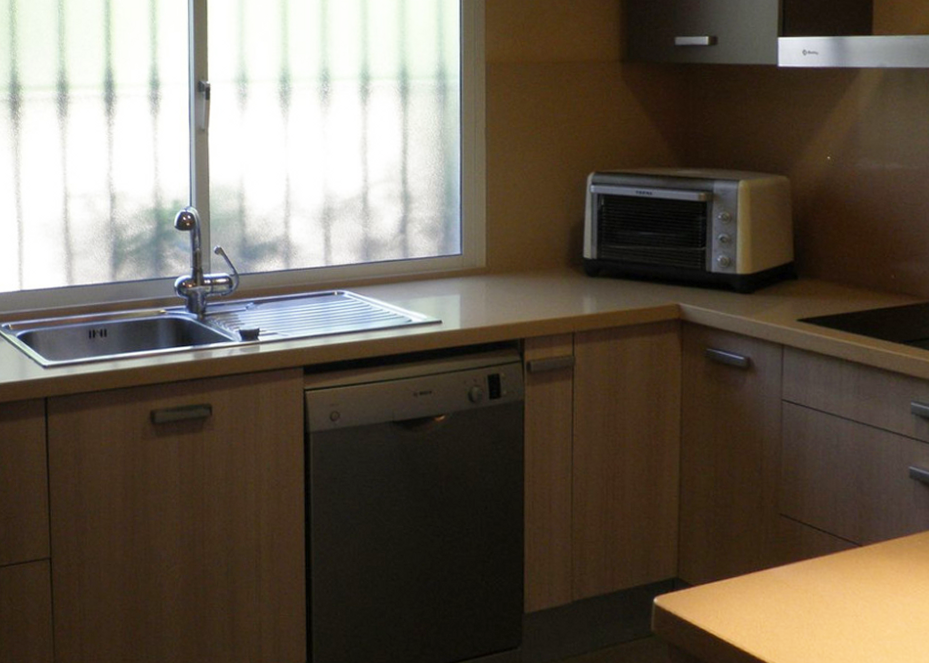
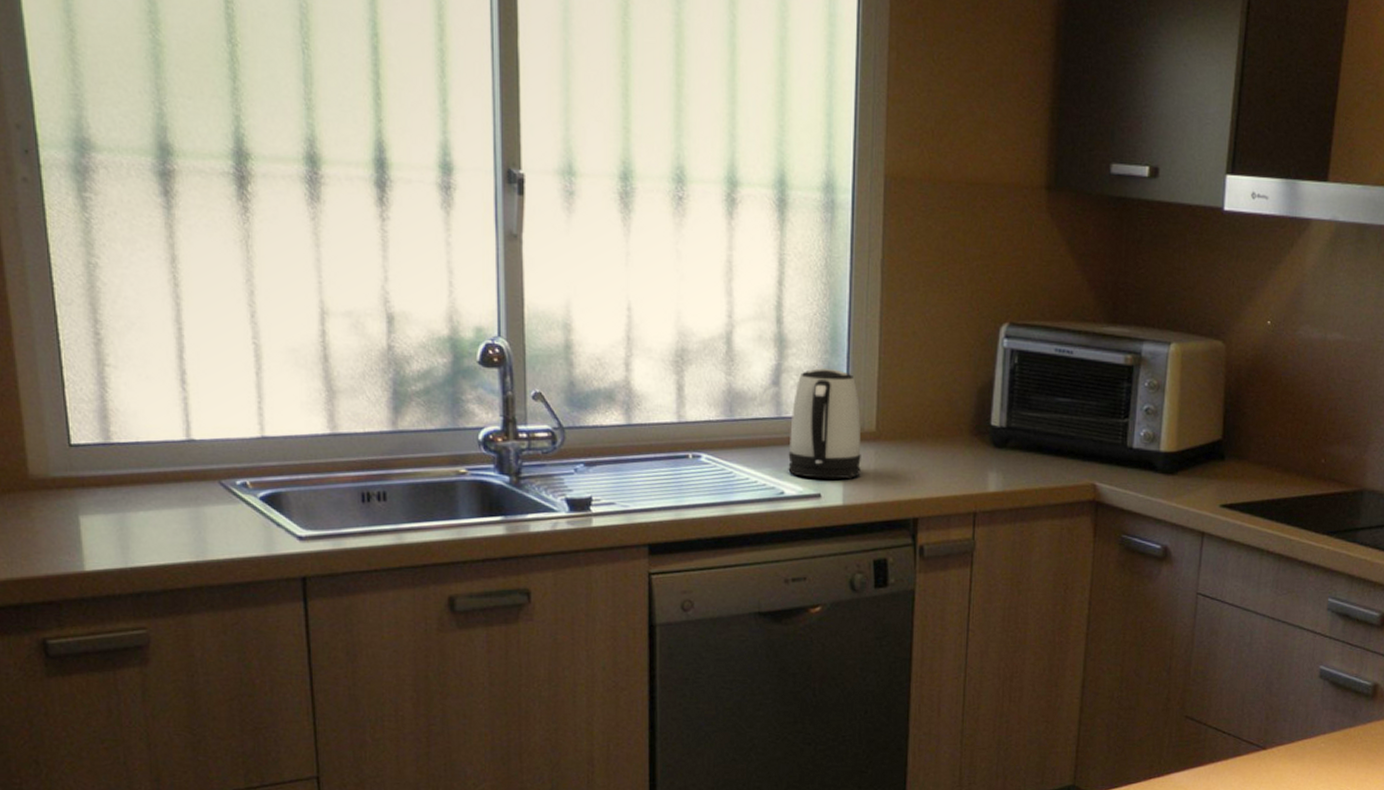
kettle: none [414,218,474,308] -> present [788,368,861,479]

